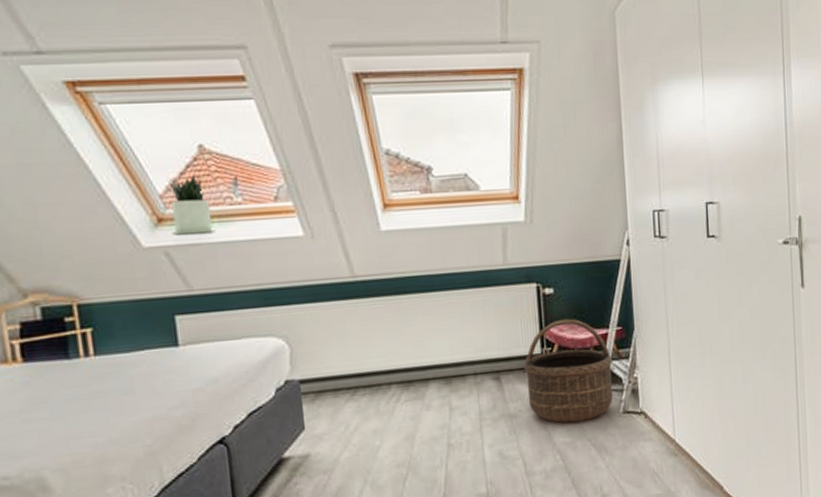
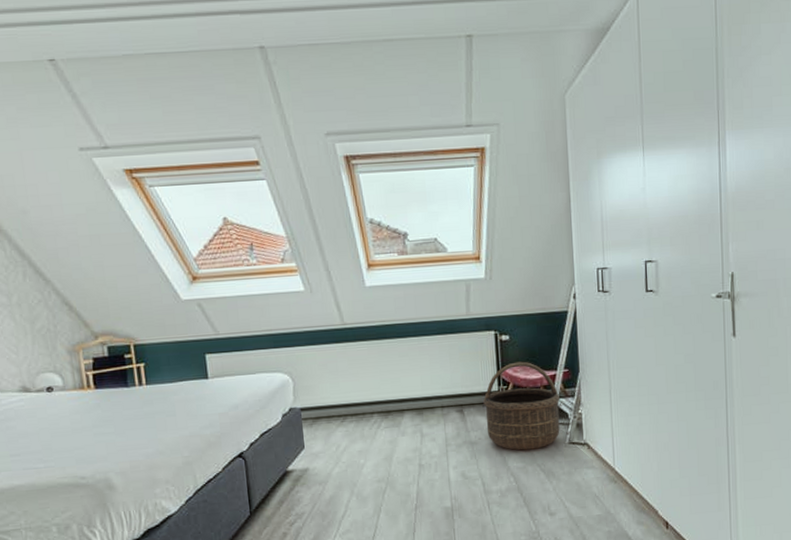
planter: present [168,175,217,237] -> none [201,242,237,292]

